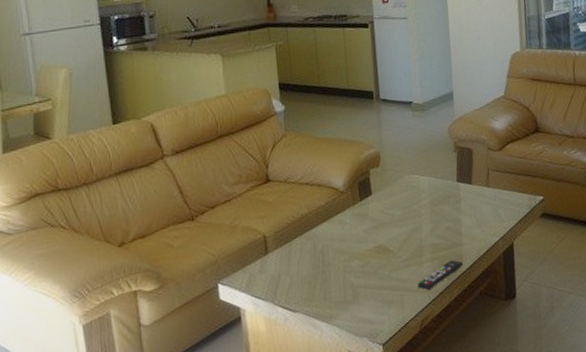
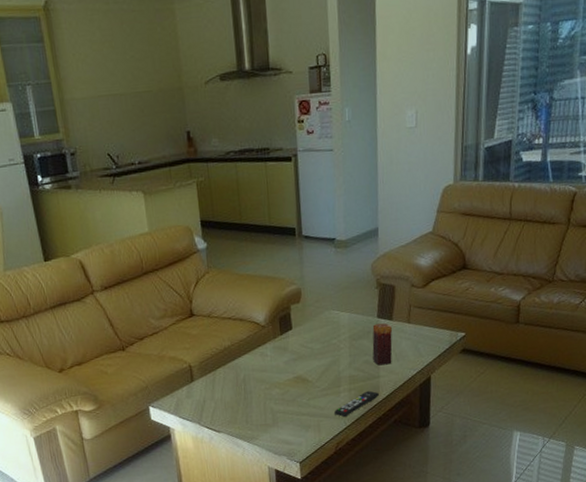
candle: none [452,187,474,232] -> present [372,323,393,366]

